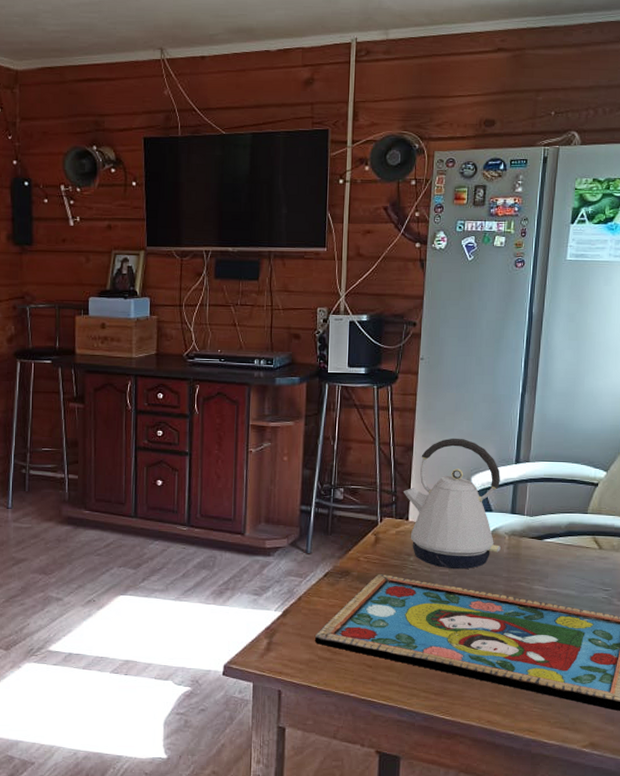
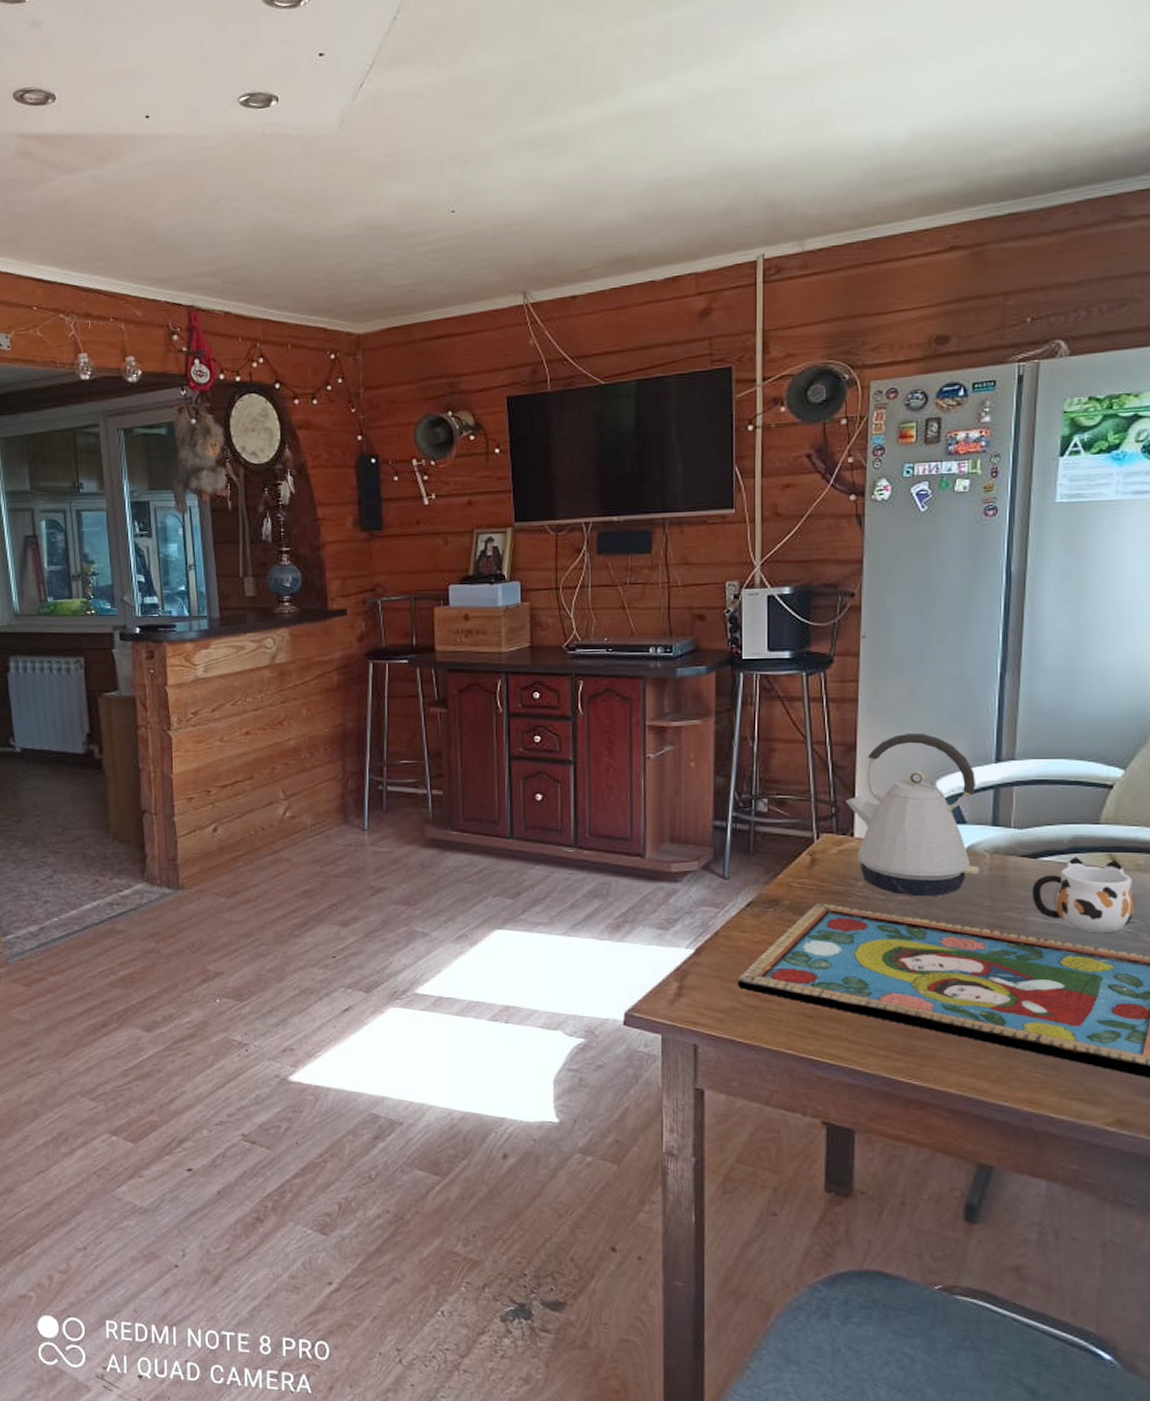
mug: none [537,539,610,599] -> present [1032,856,1135,934]

